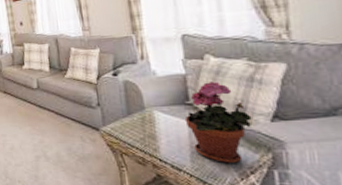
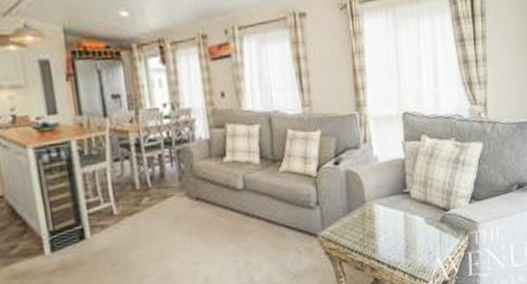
potted plant: present [184,81,252,164] -> none [401,165,456,254]

